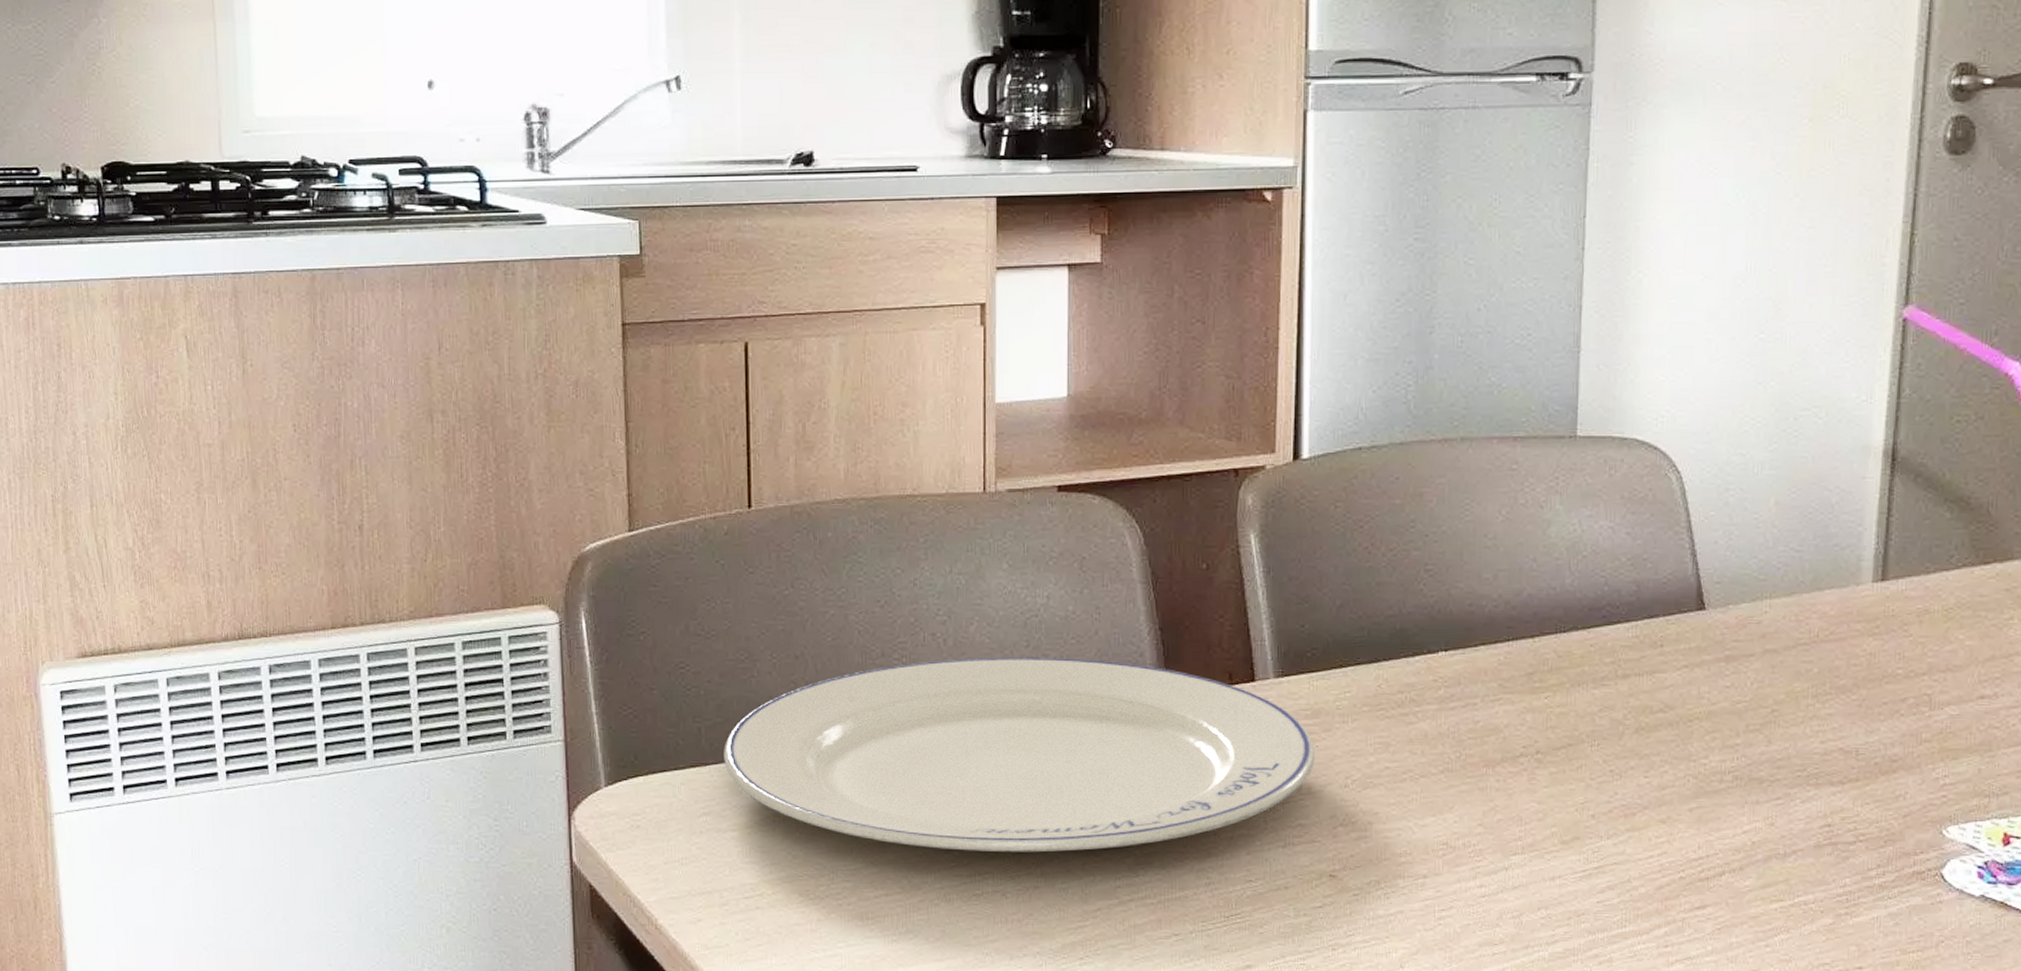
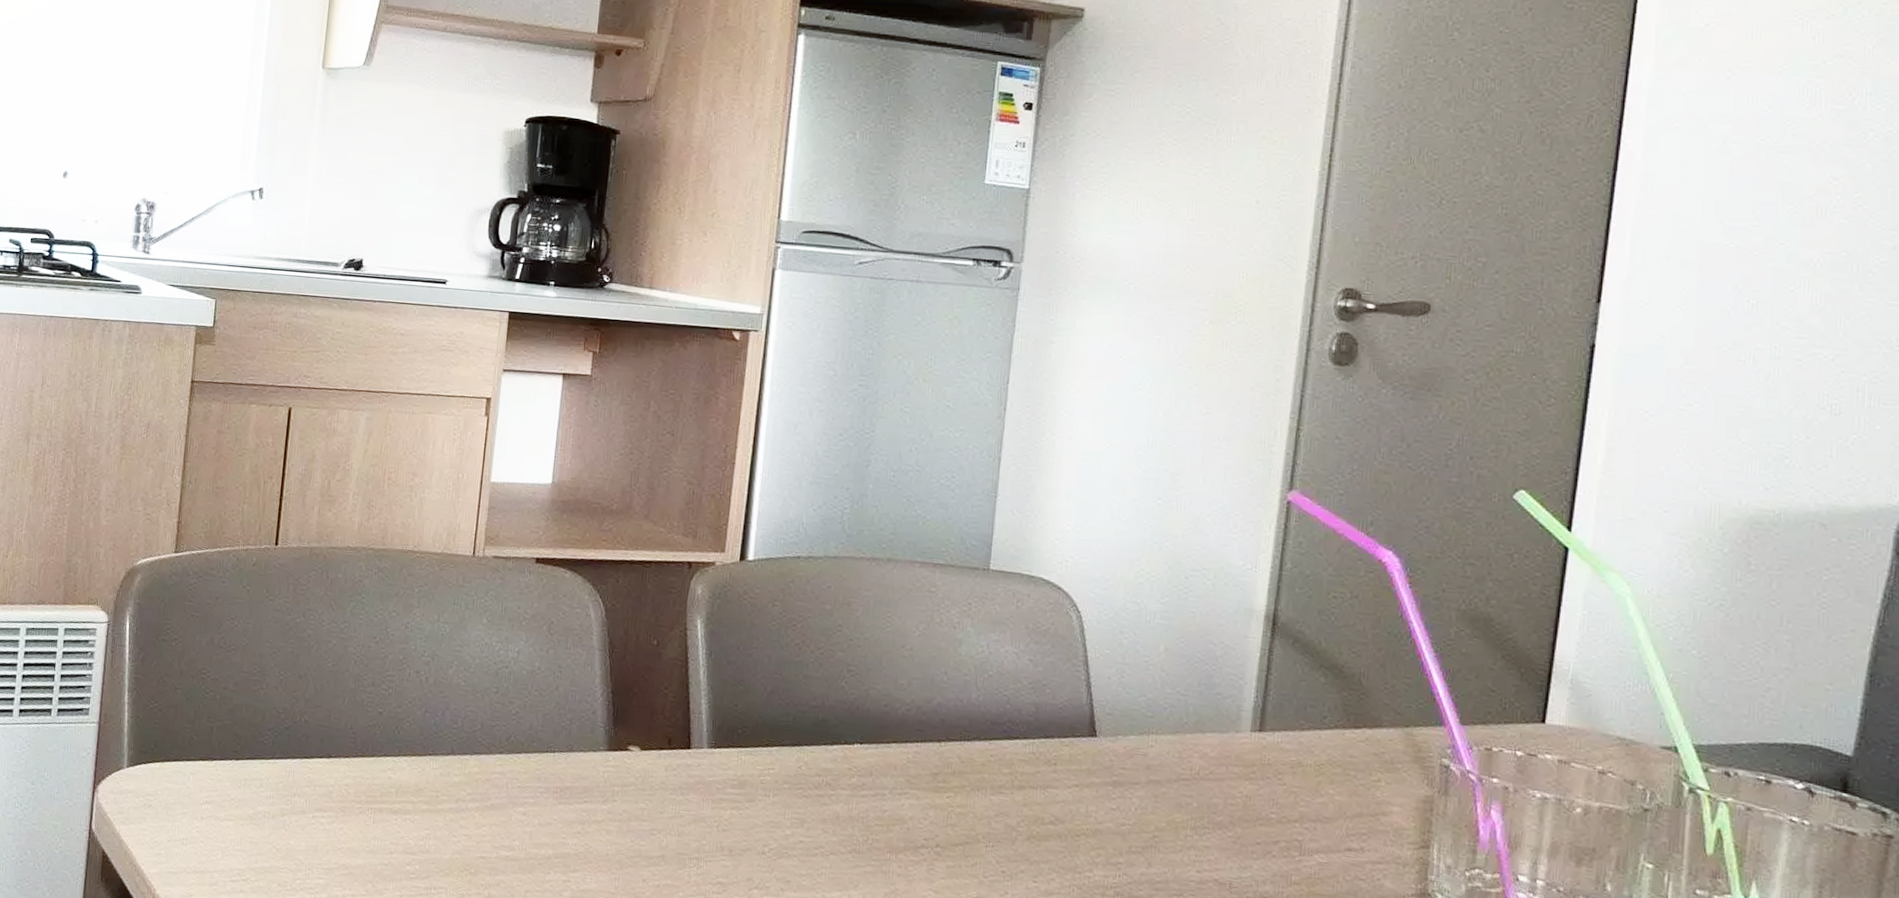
plate: present [724,657,1314,853] -> none [229,694,738,882]

